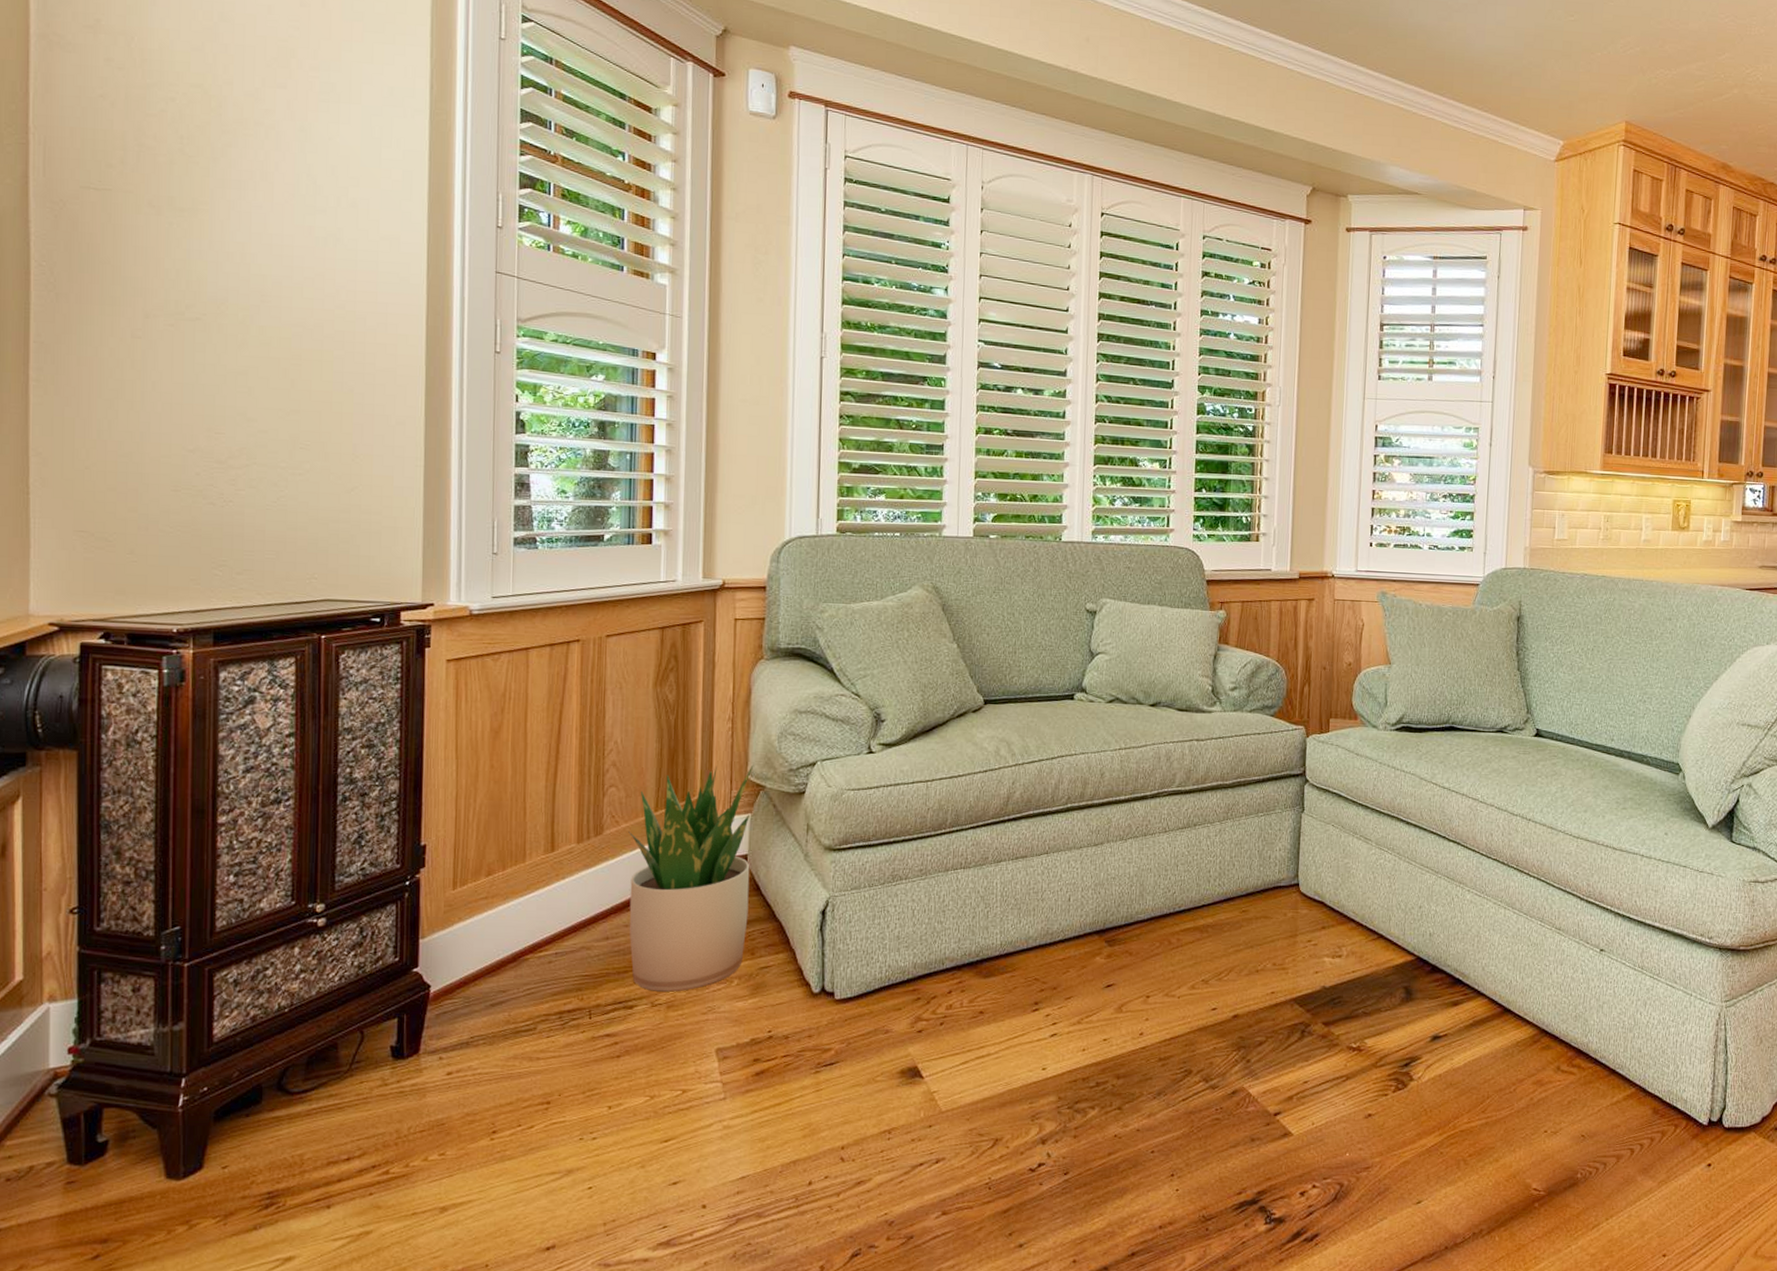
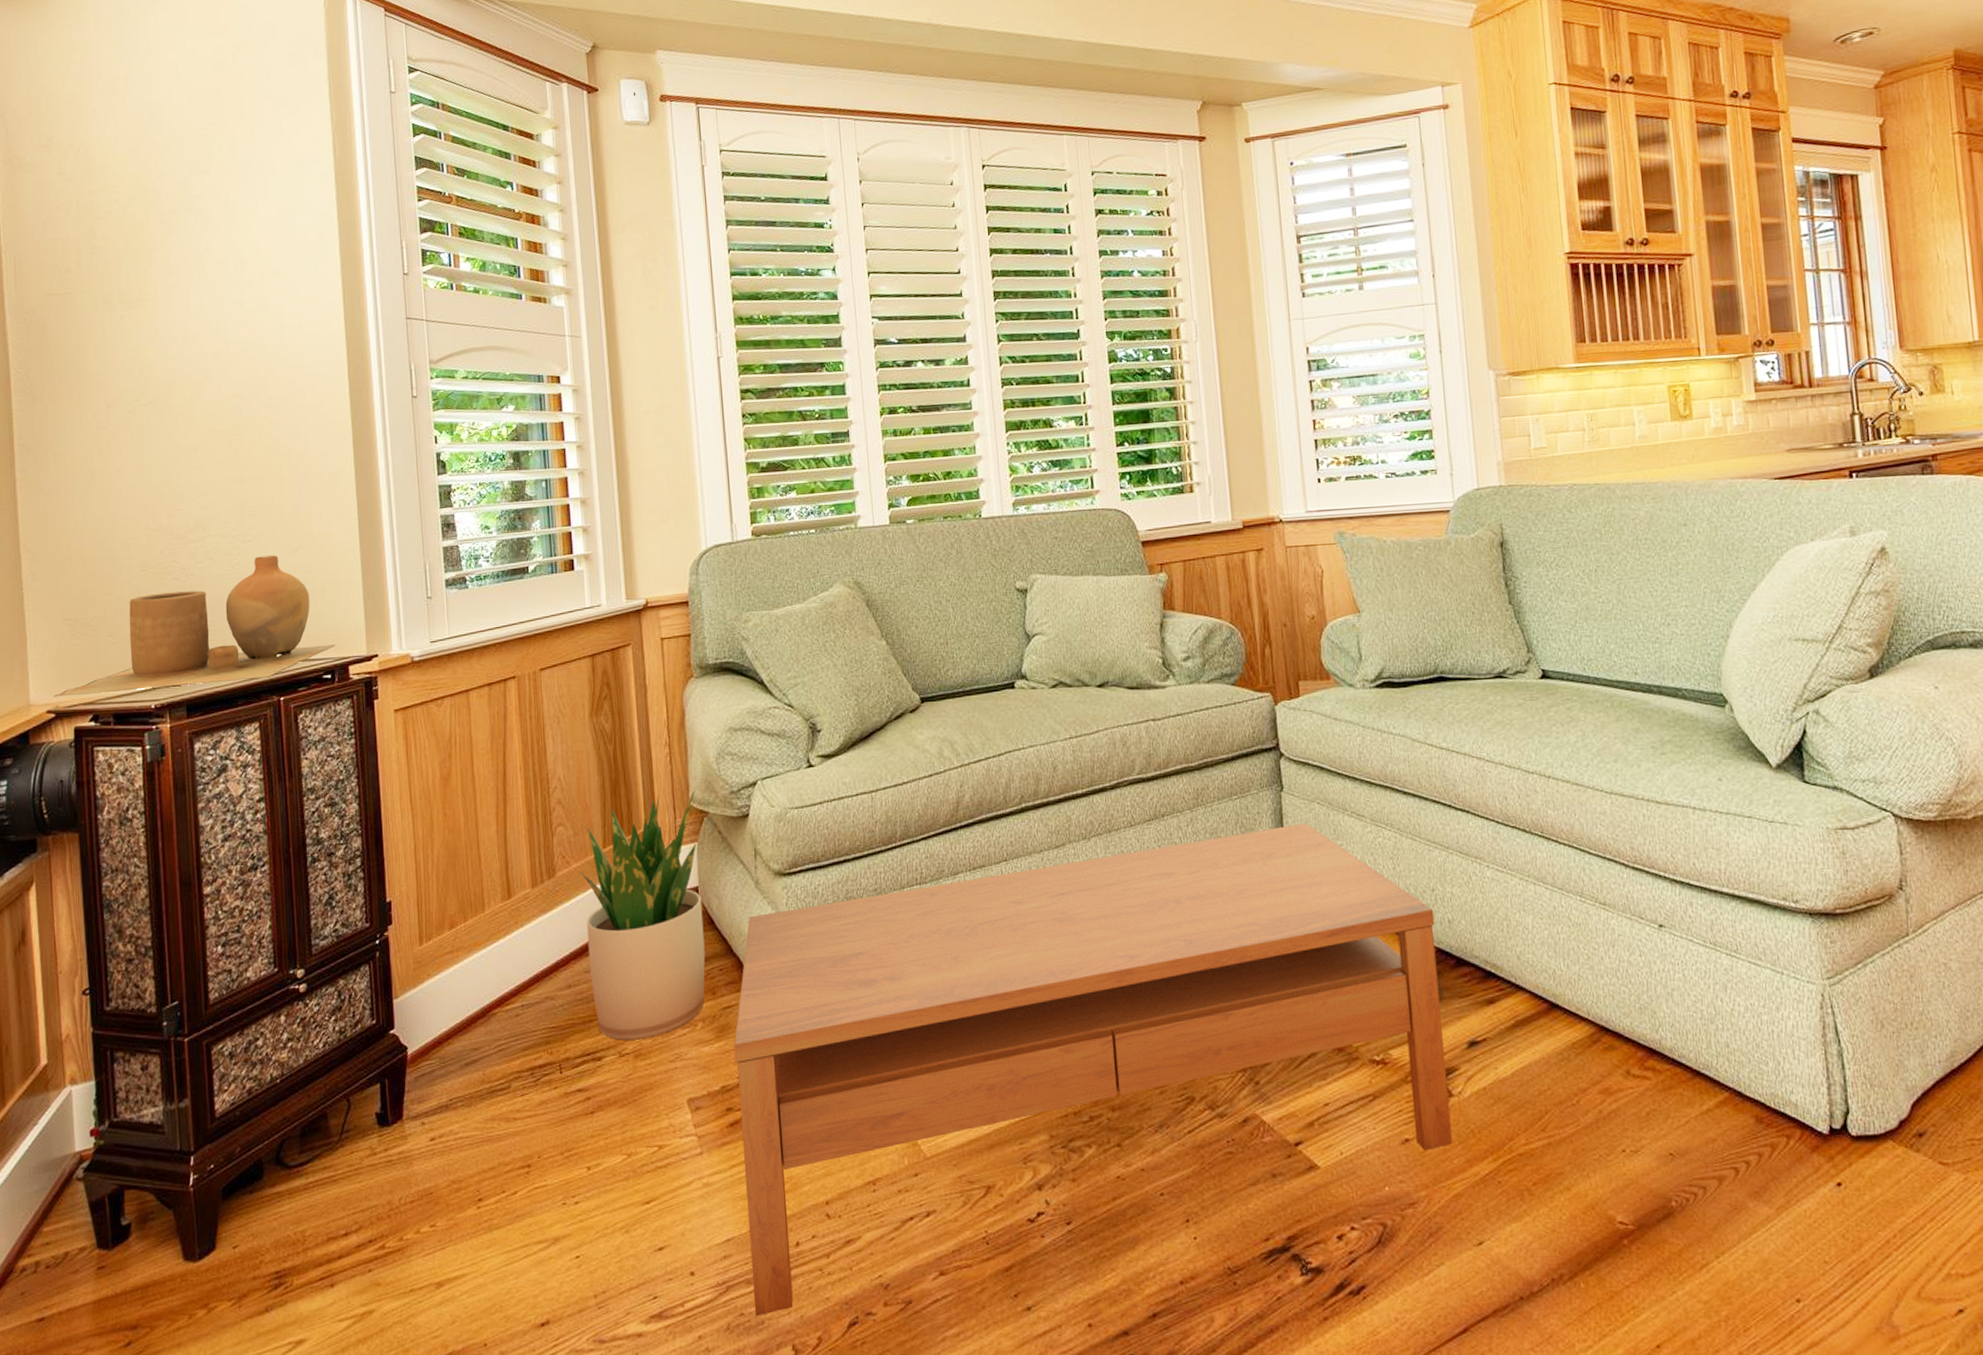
vase: none [58,491,388,614] -> present [54,555,336,697]
coffee table: none [761,842,1419,1246] -> present [734,823,1452,1317]

